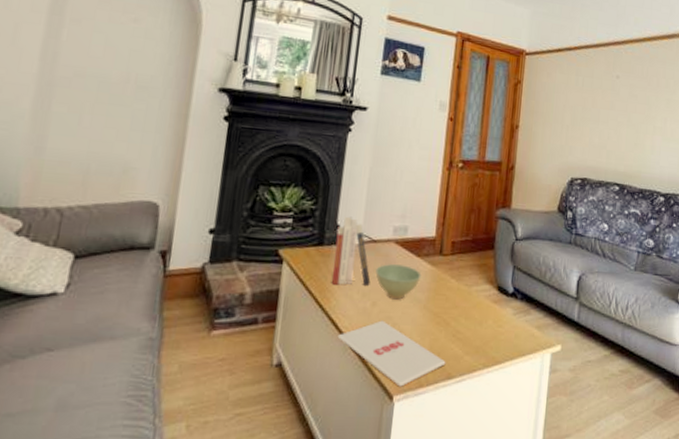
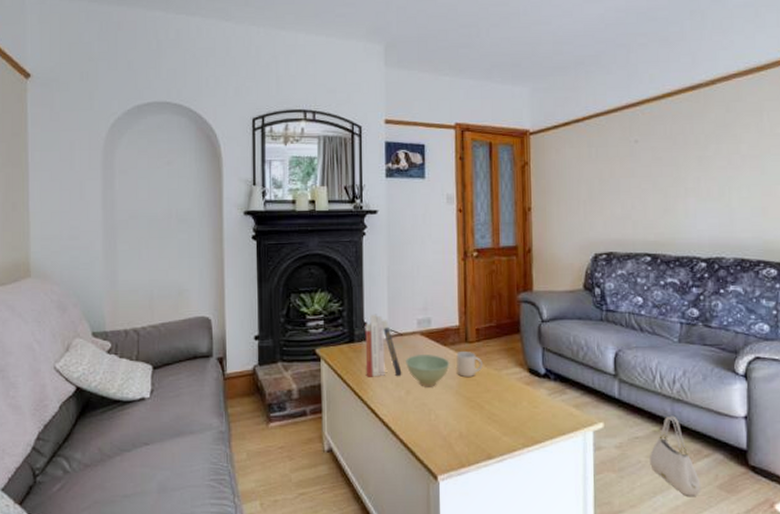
magazine: present [337,320,446,387] -> none [378,407,485,467]
mug: none [427,263,455,292] -> present [456,350,483,378]
handbag: none [597,341,641,421] -> present [649,416,701,496]

